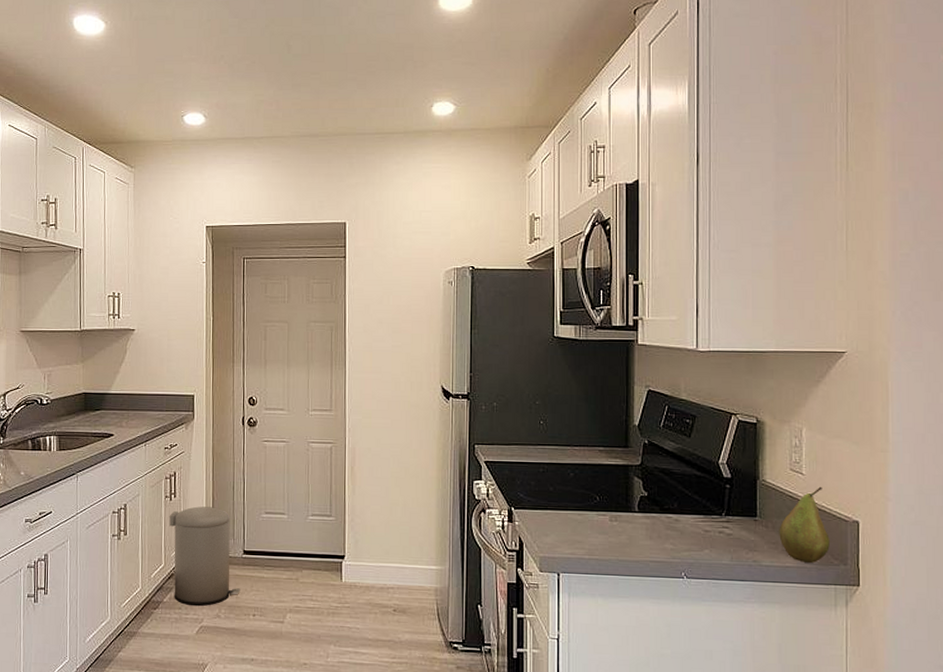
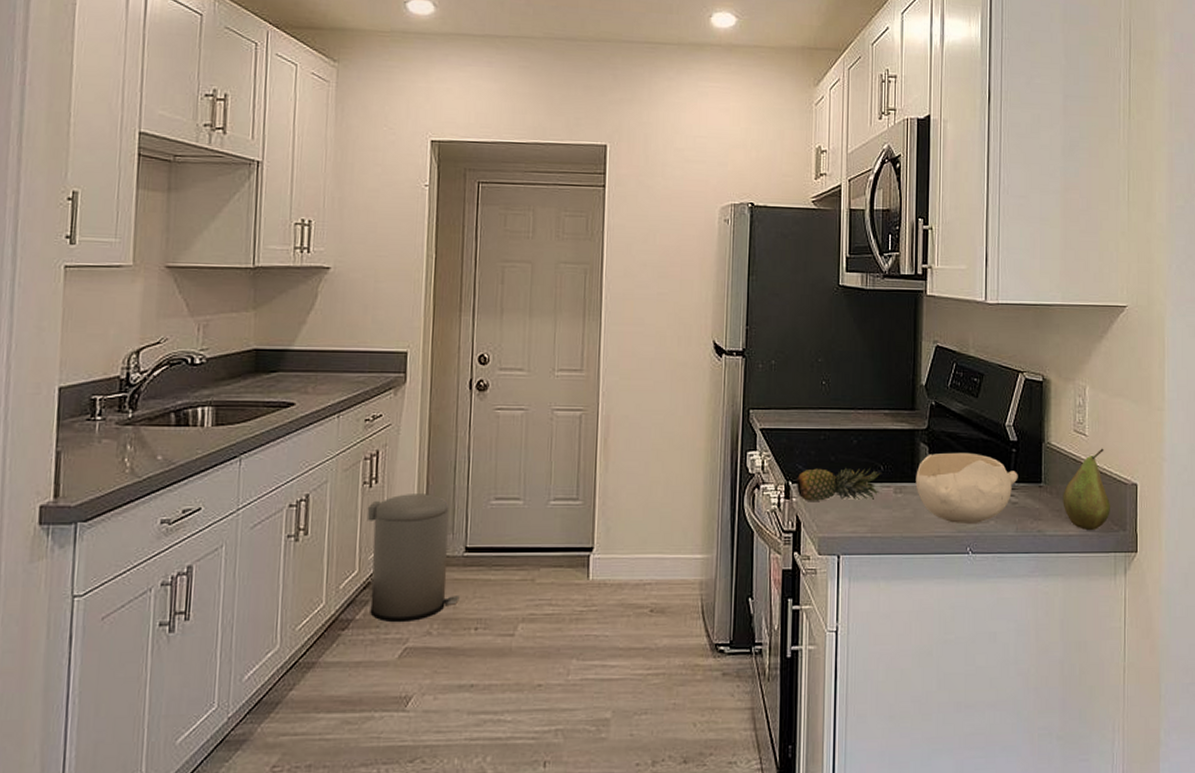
fruit: none [519,496,597,526] -> present [797,467,881,501]
bowl: none [630,486,733,551] -> present [915,452,1018,523]

